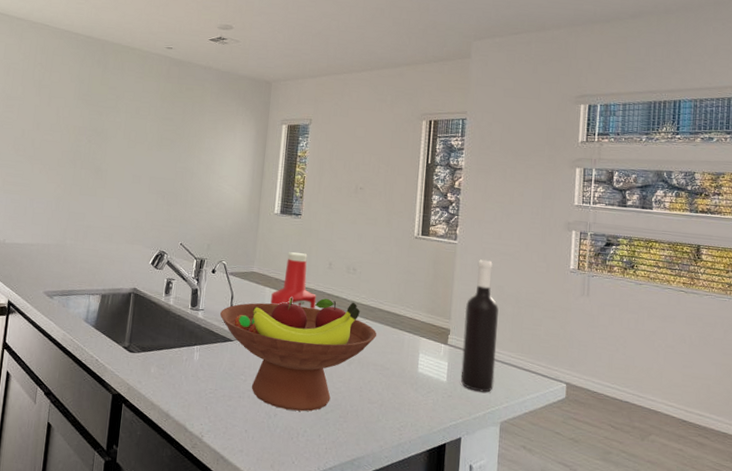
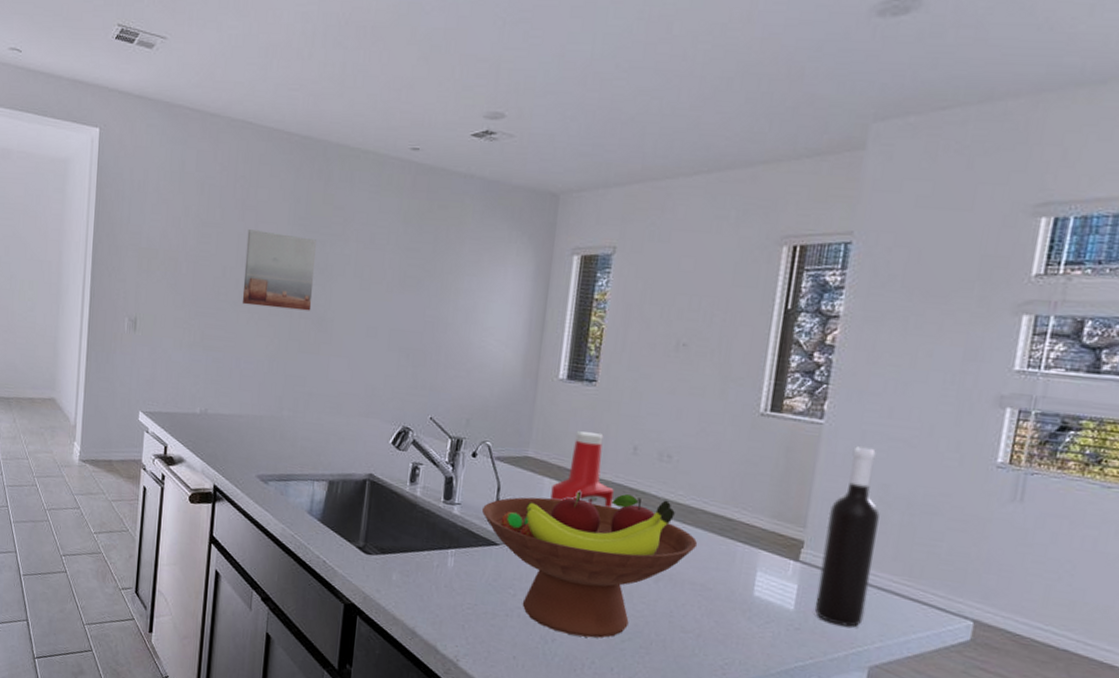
wall art: none [36,102,95,164] -> present [242,229,316,311]

